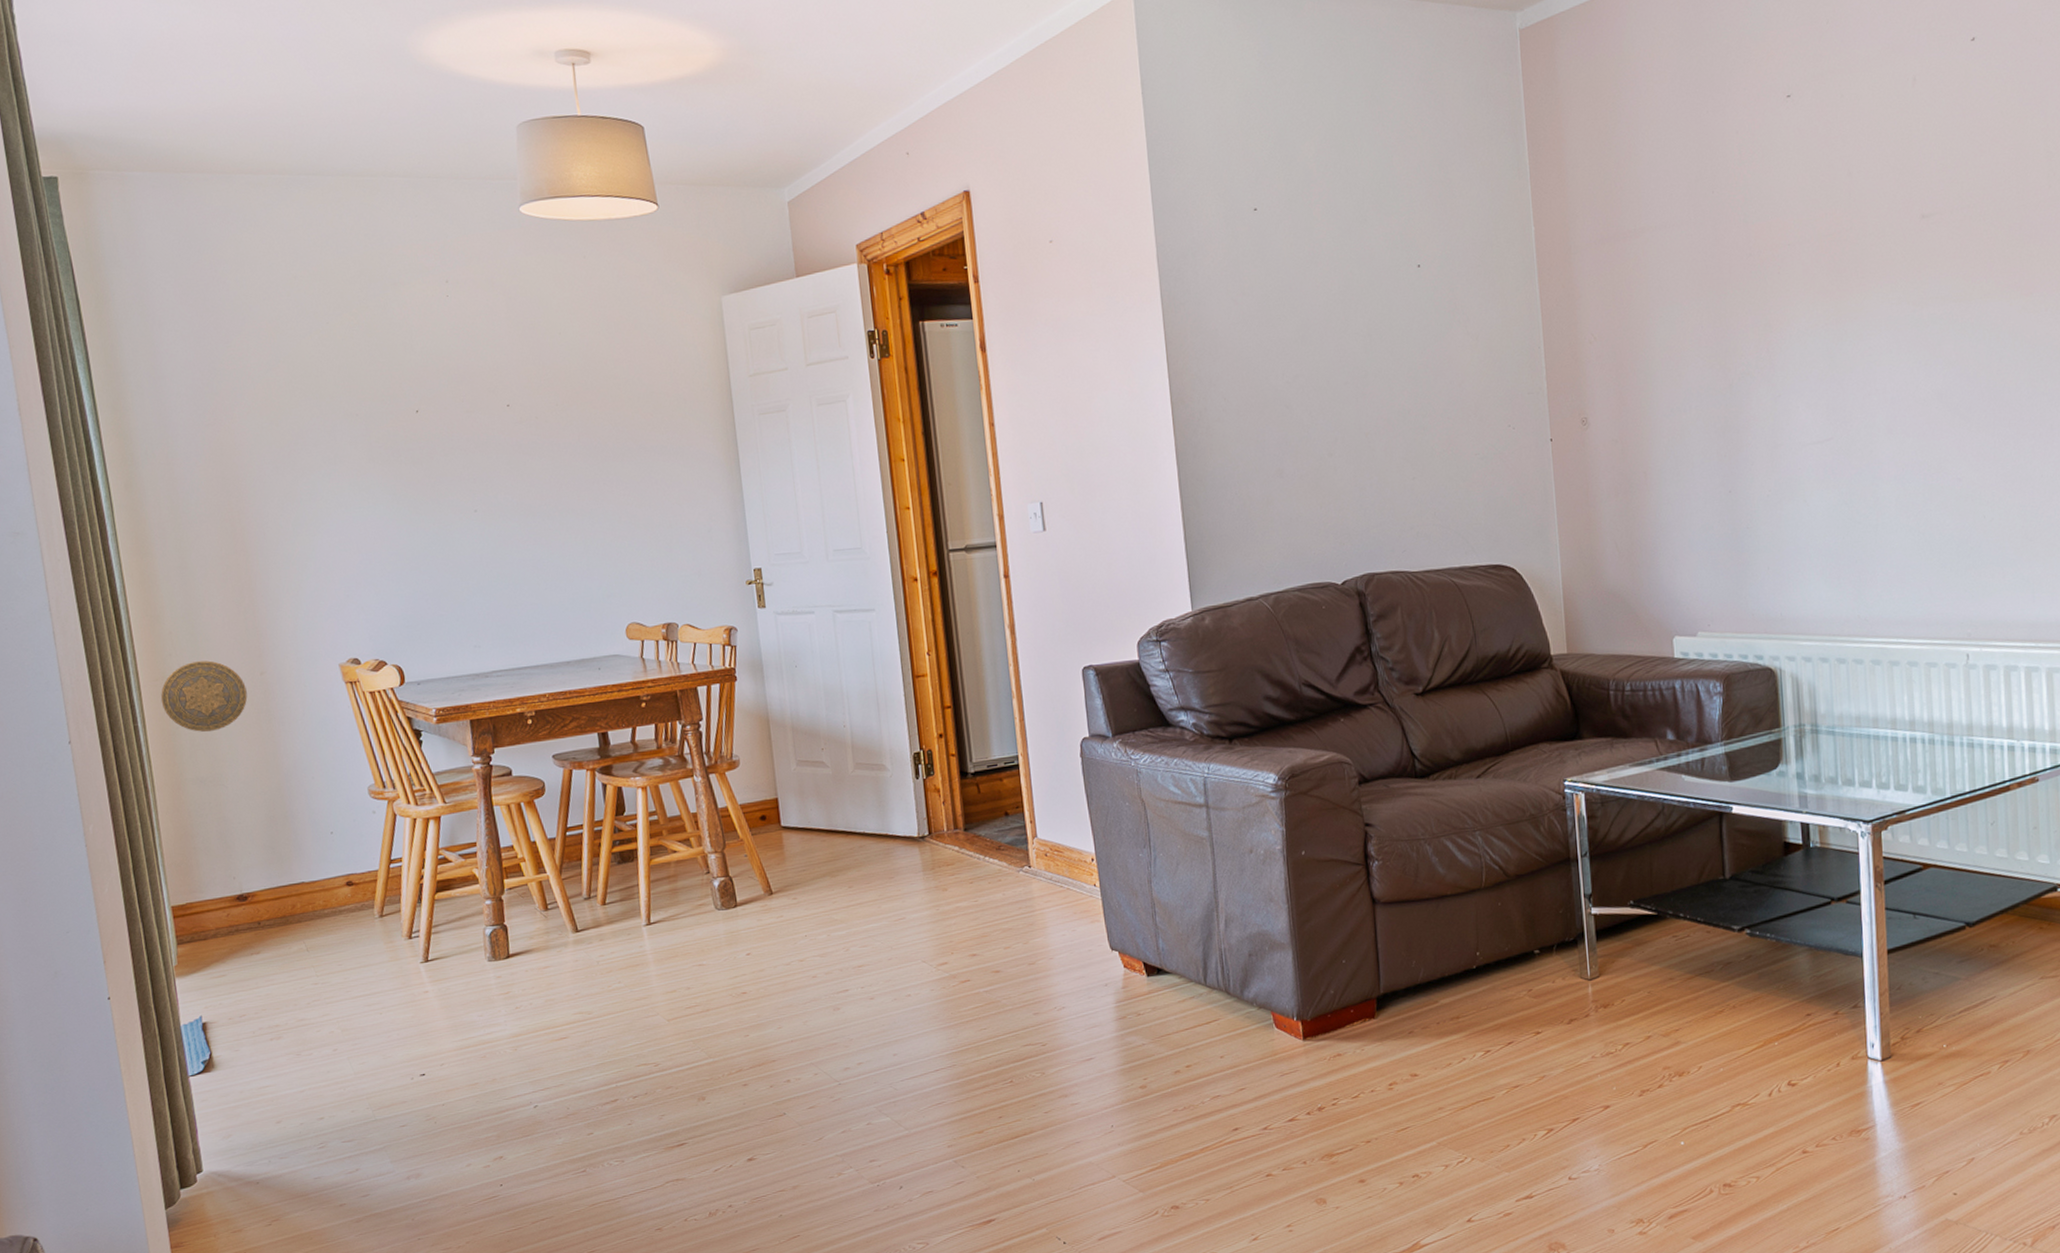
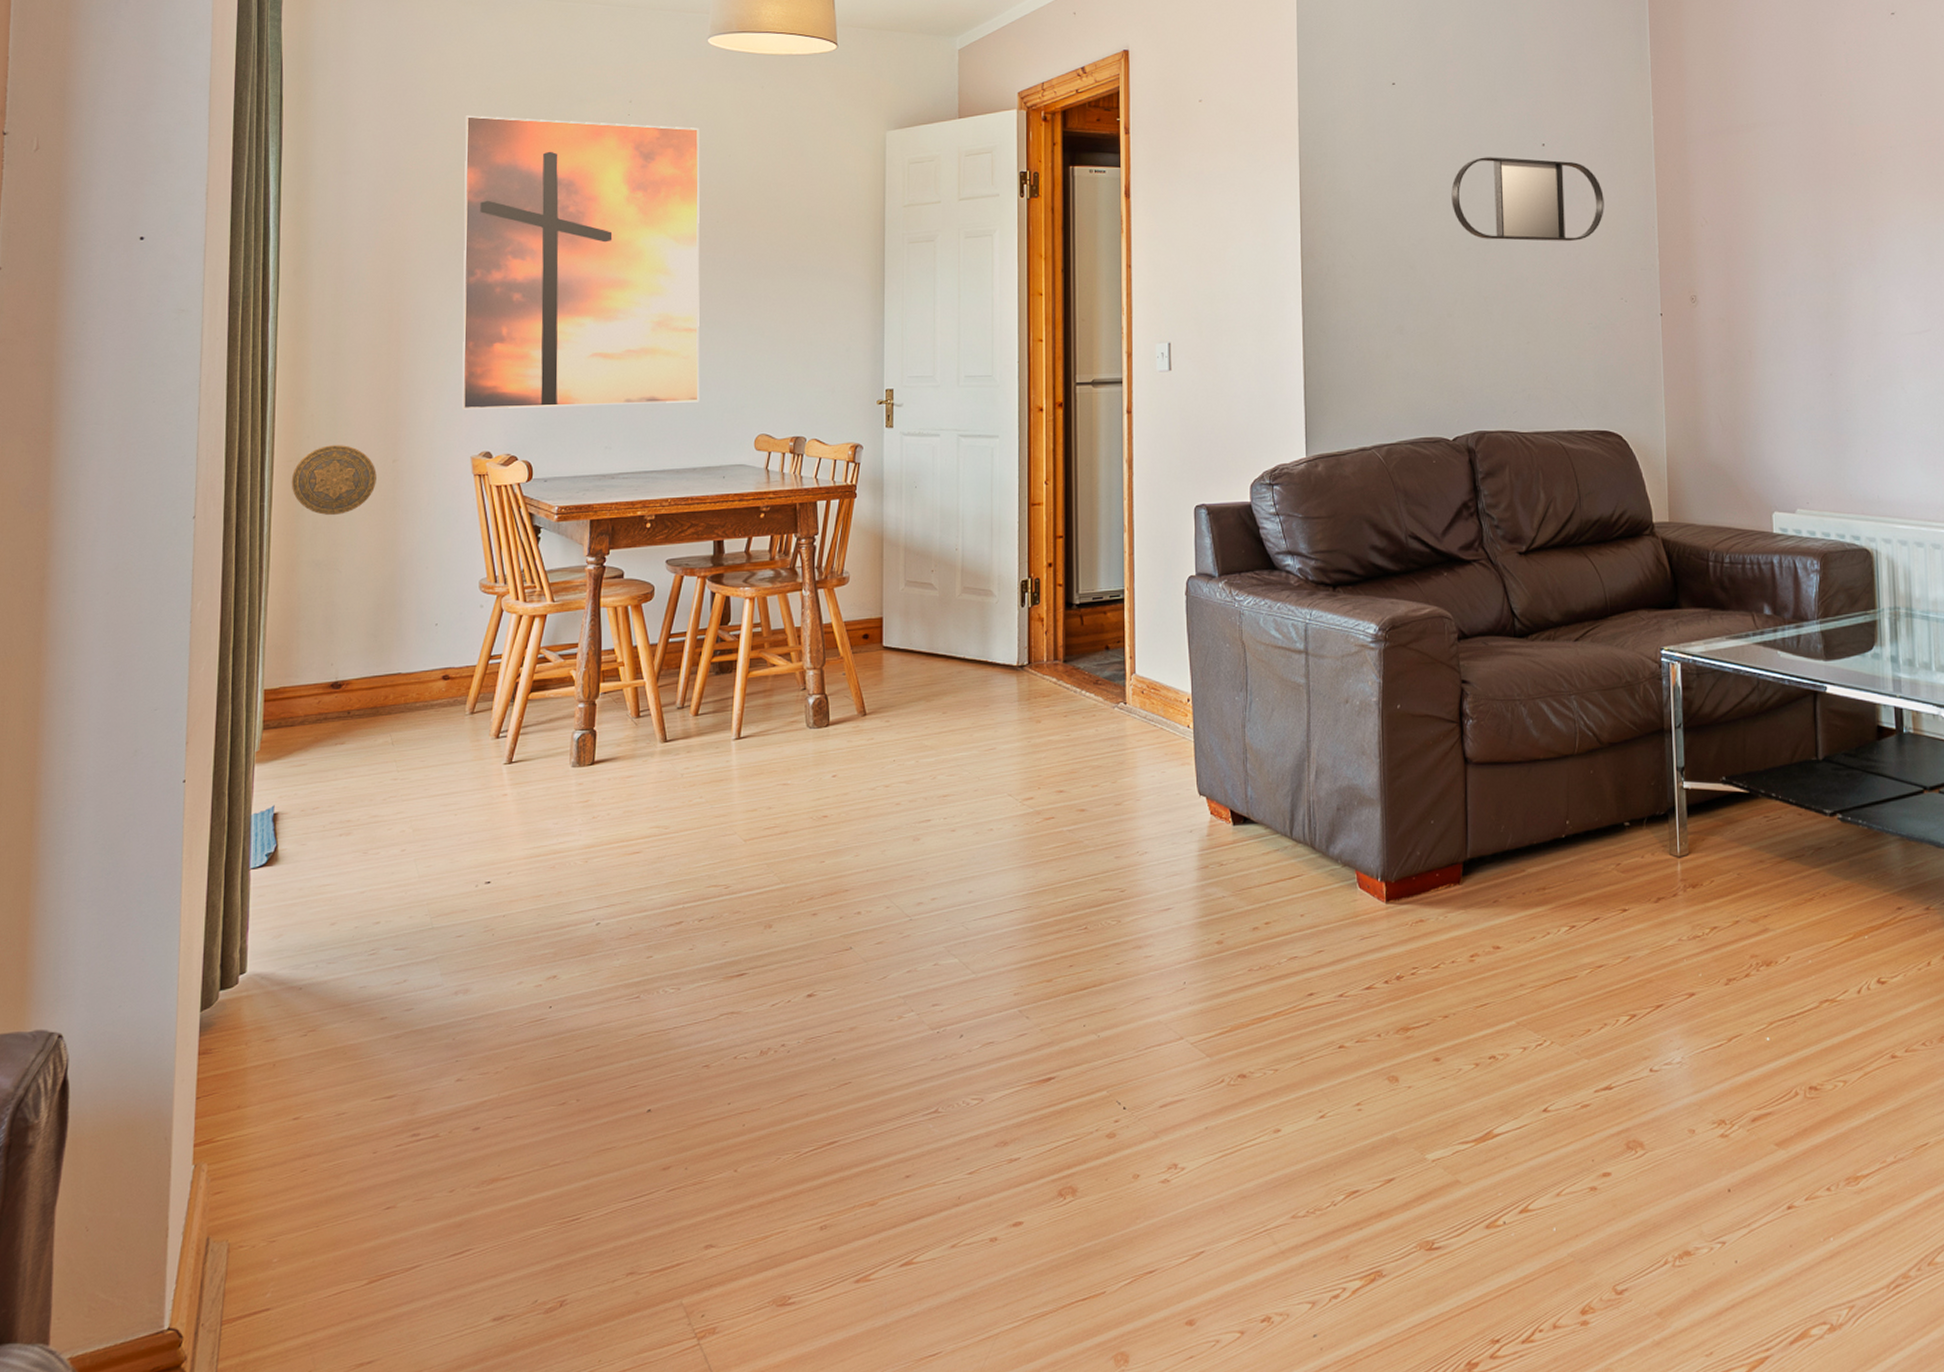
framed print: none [276,305,564,617] -> present [462,115,700,409]
home mirror: none [1324,282,1487,372] -> present [1451,157,1604,241]

